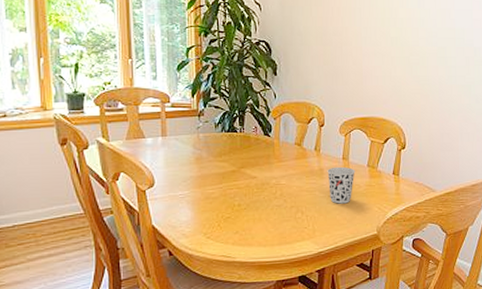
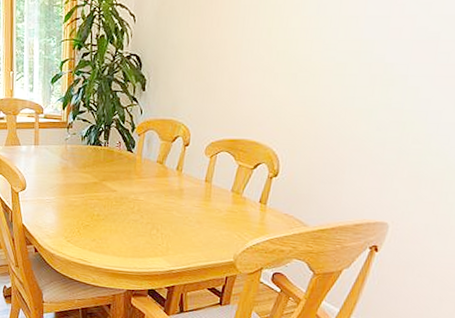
cup: present [327,166,355,204] -> none [187,188,218,227]

